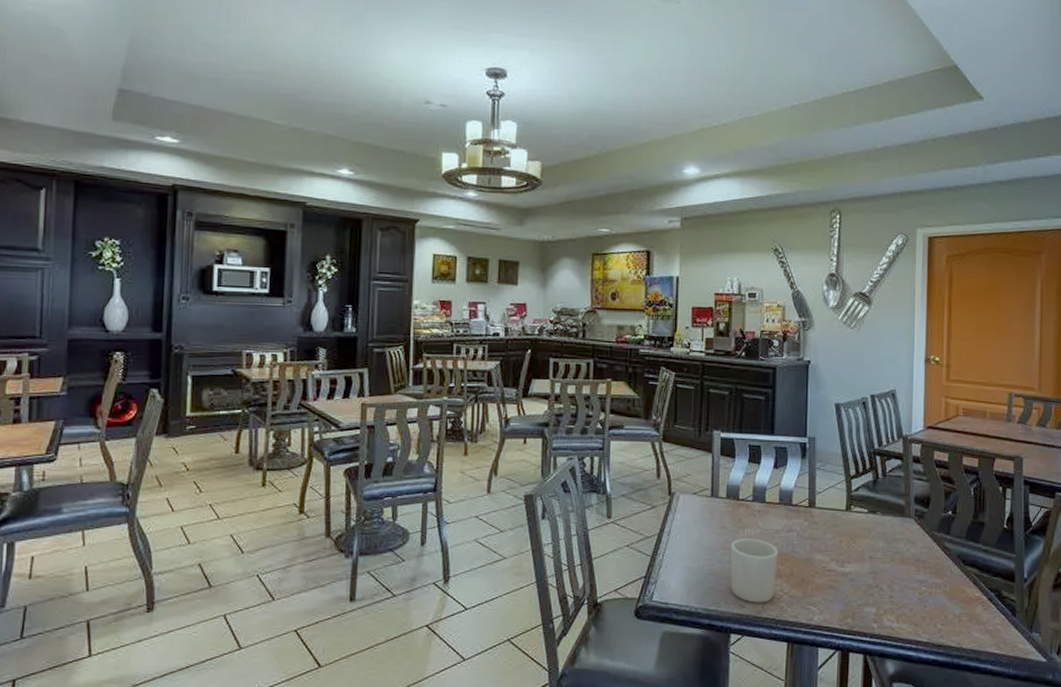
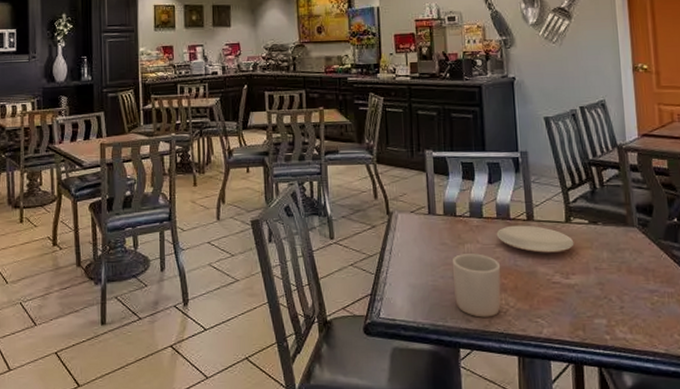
plate: none [777,511,852,540] -> present [496,225,574,253]

